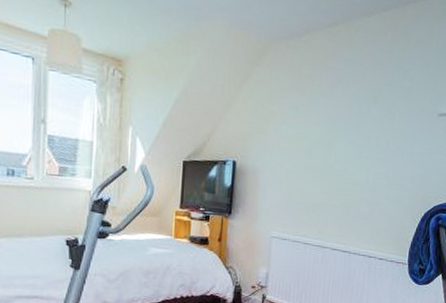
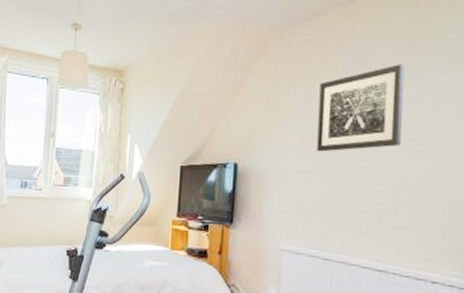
wall art: none [302,85,372,156] -> present [316,64,405,152]

